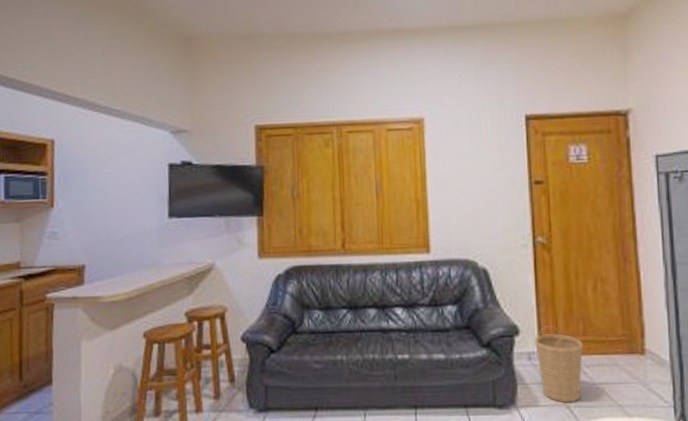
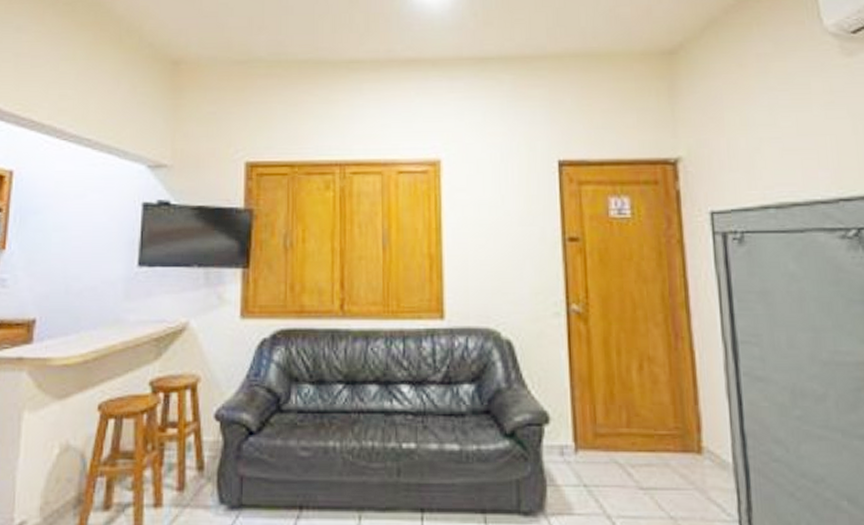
basket: present [534,326,584,403] -> none [567,414,628,512]

